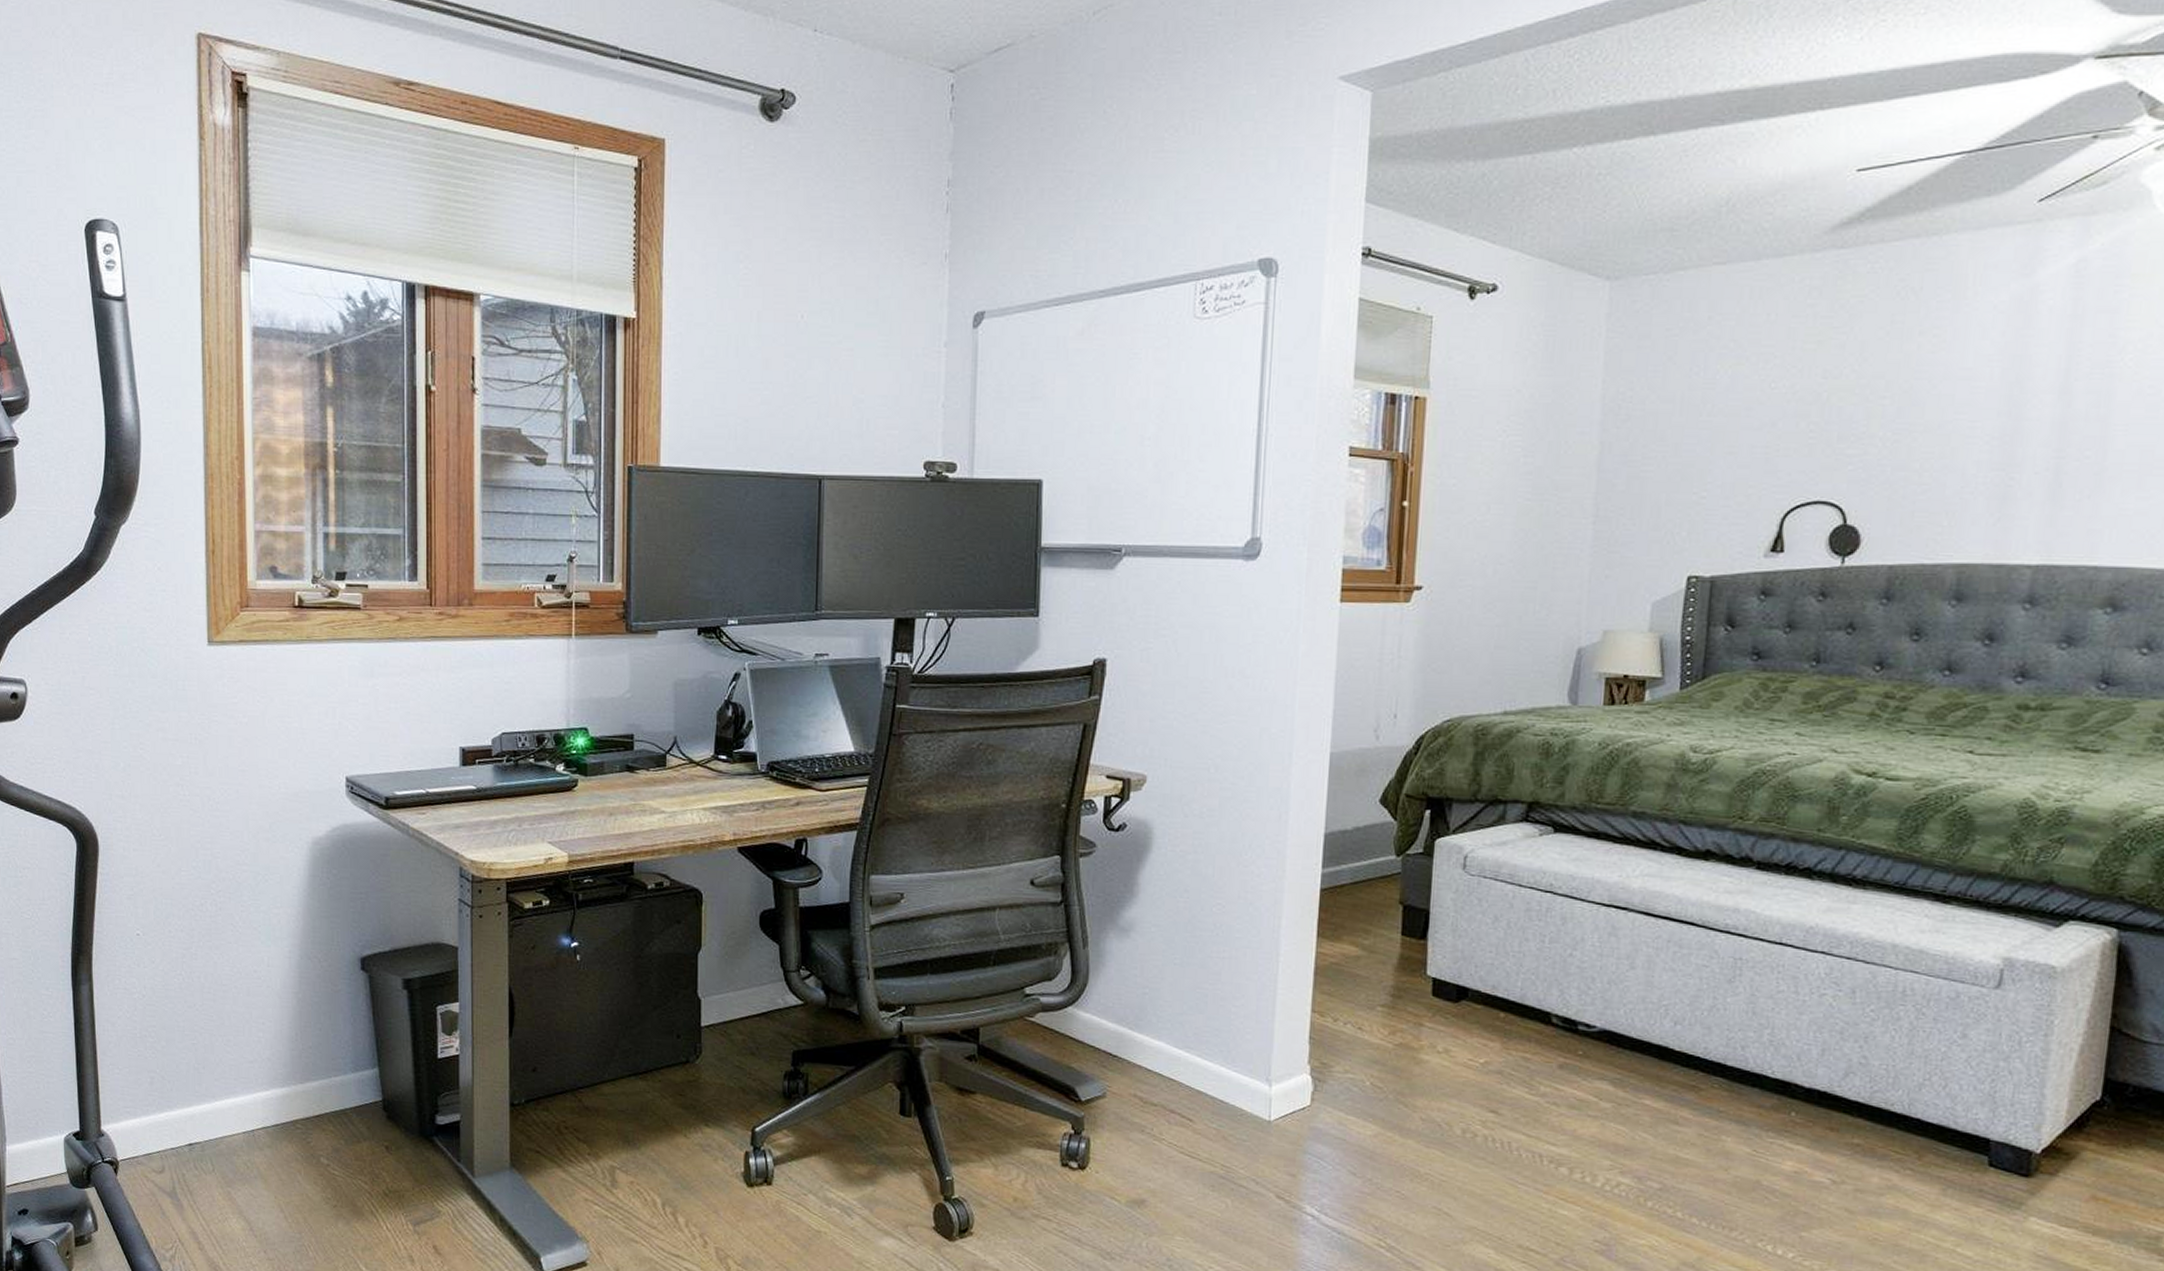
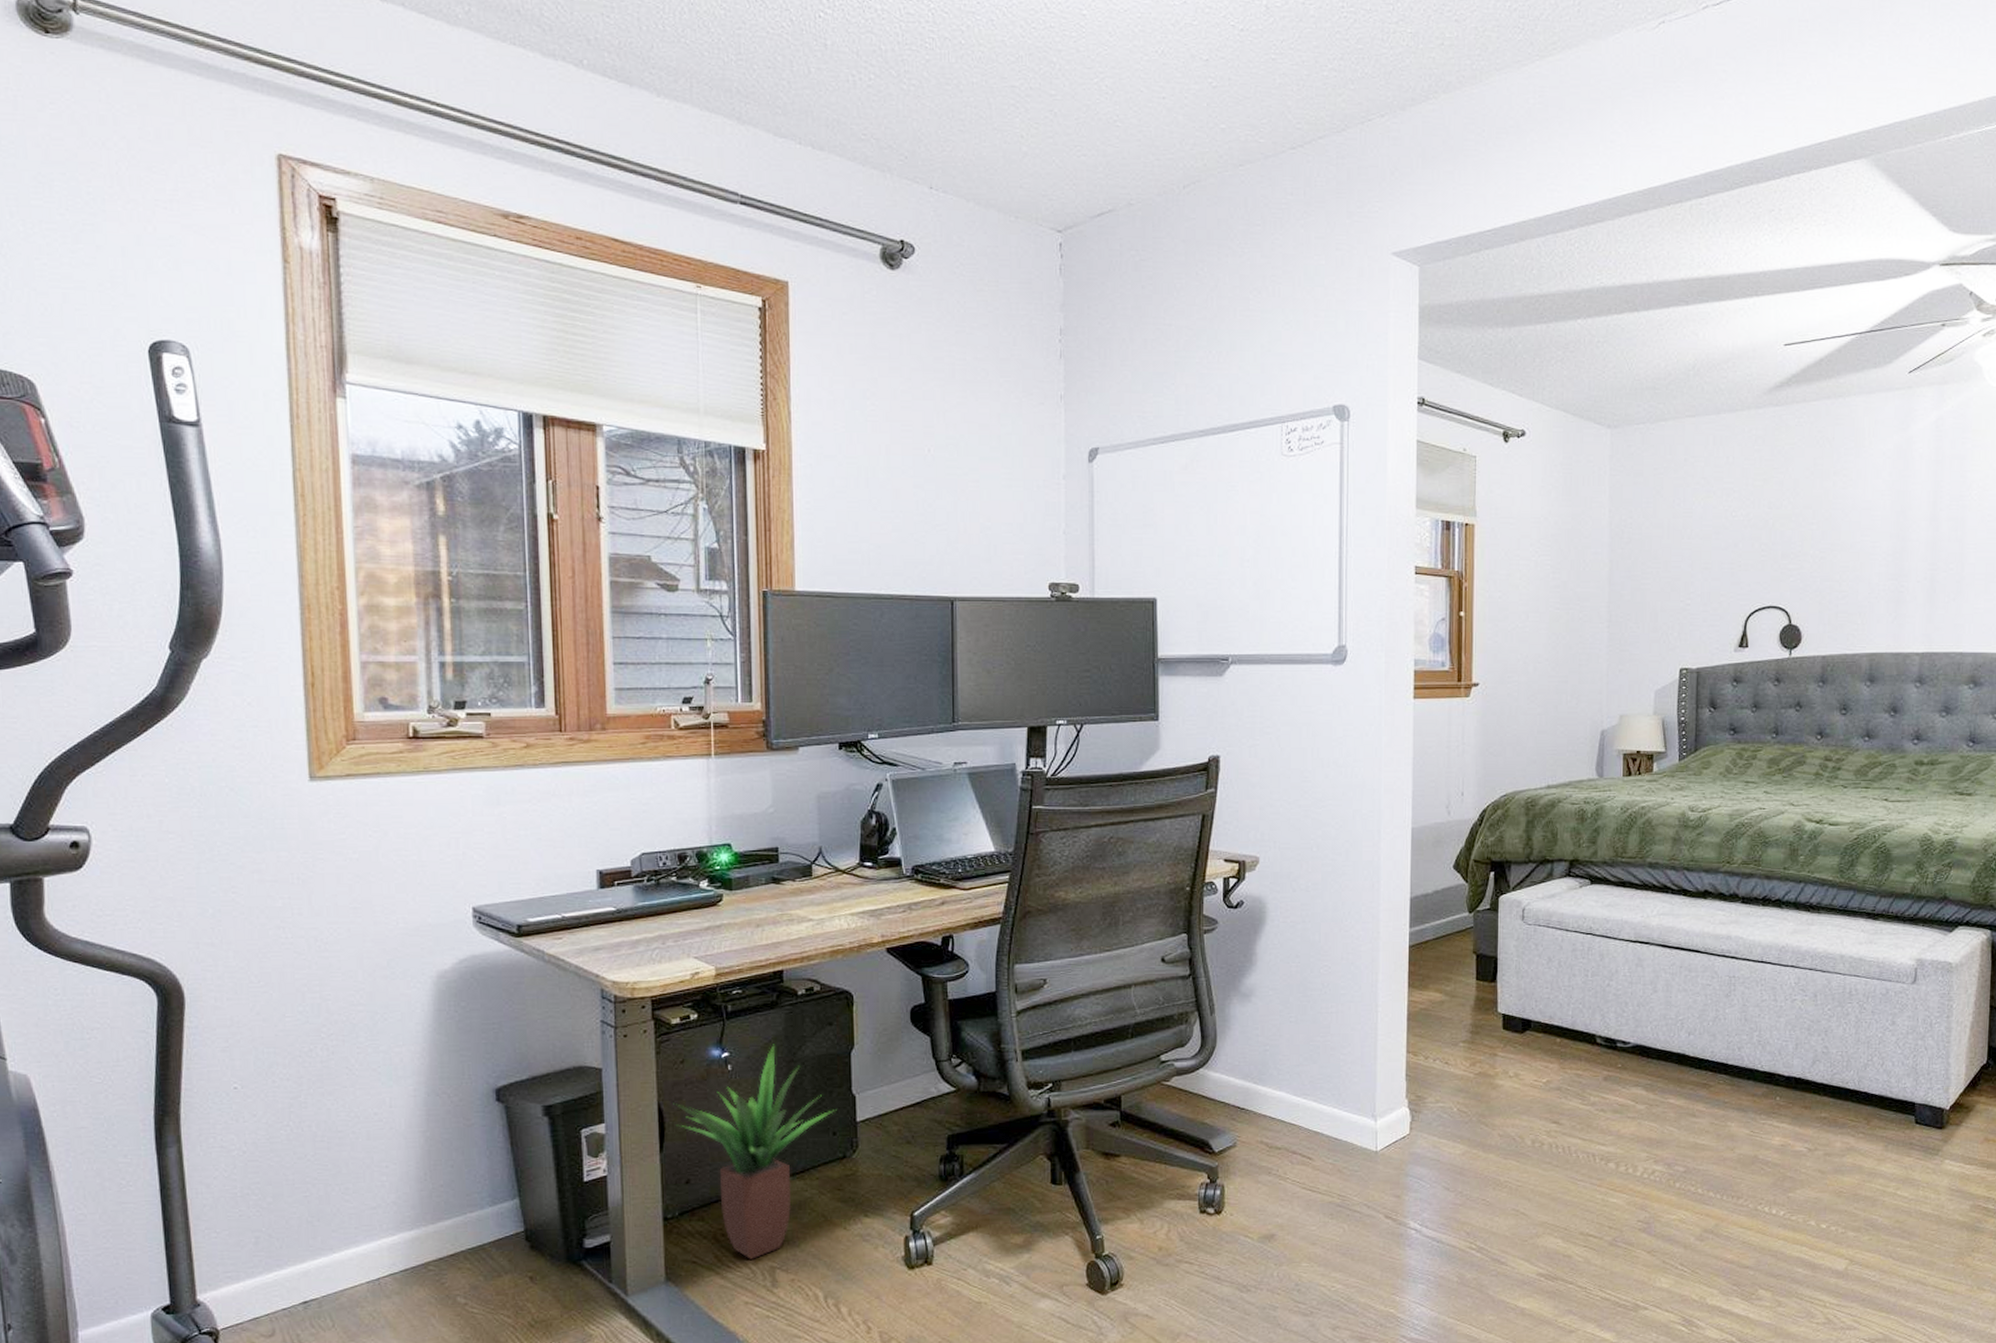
potted plant: none [523,937,682,1157] -> present [673,1044,837,1261]

